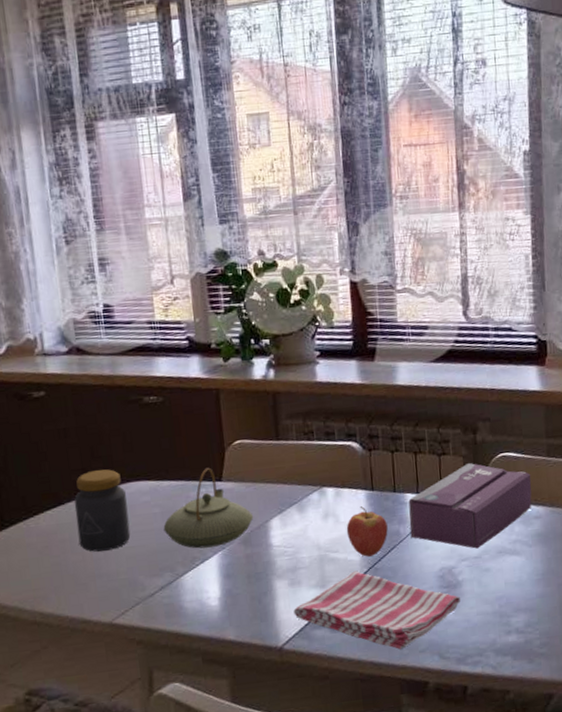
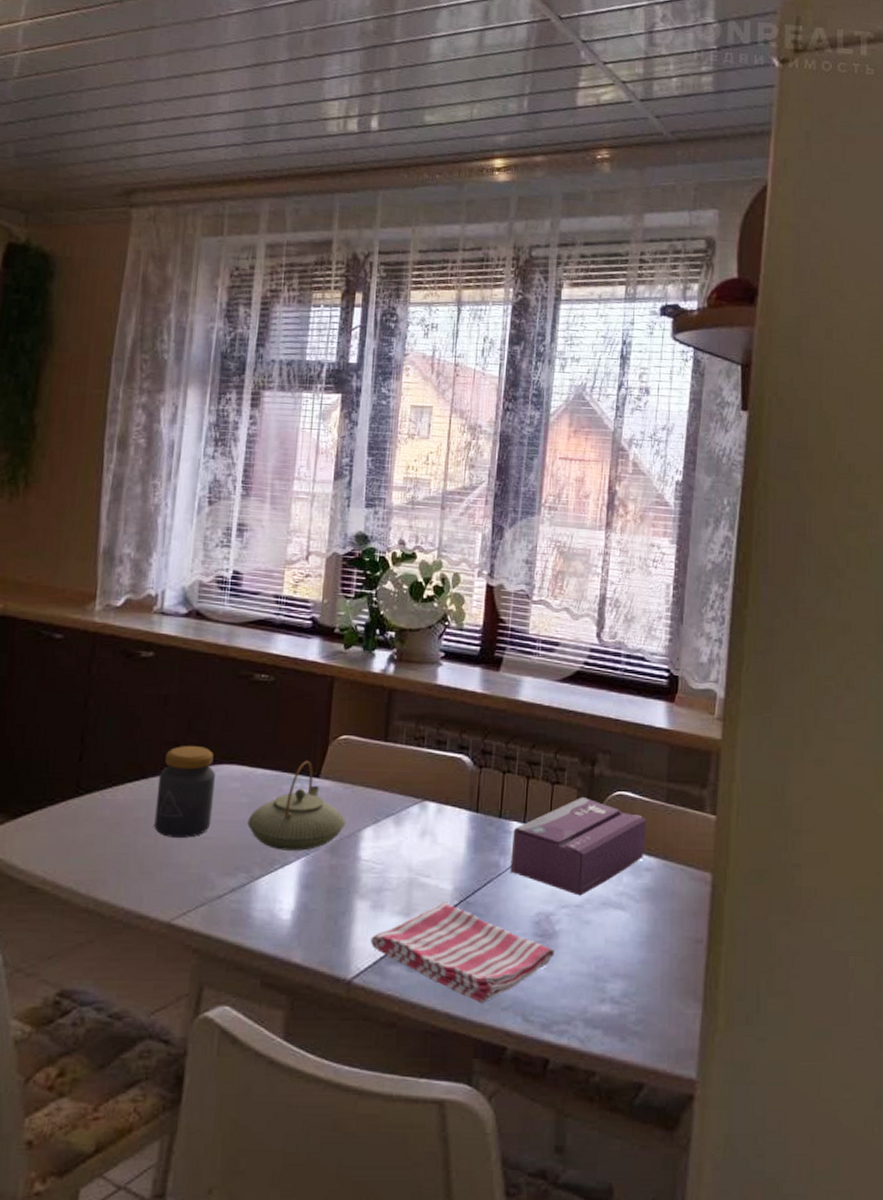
fruit: present [346,506,388,557] -> none [442,829,487,887]

